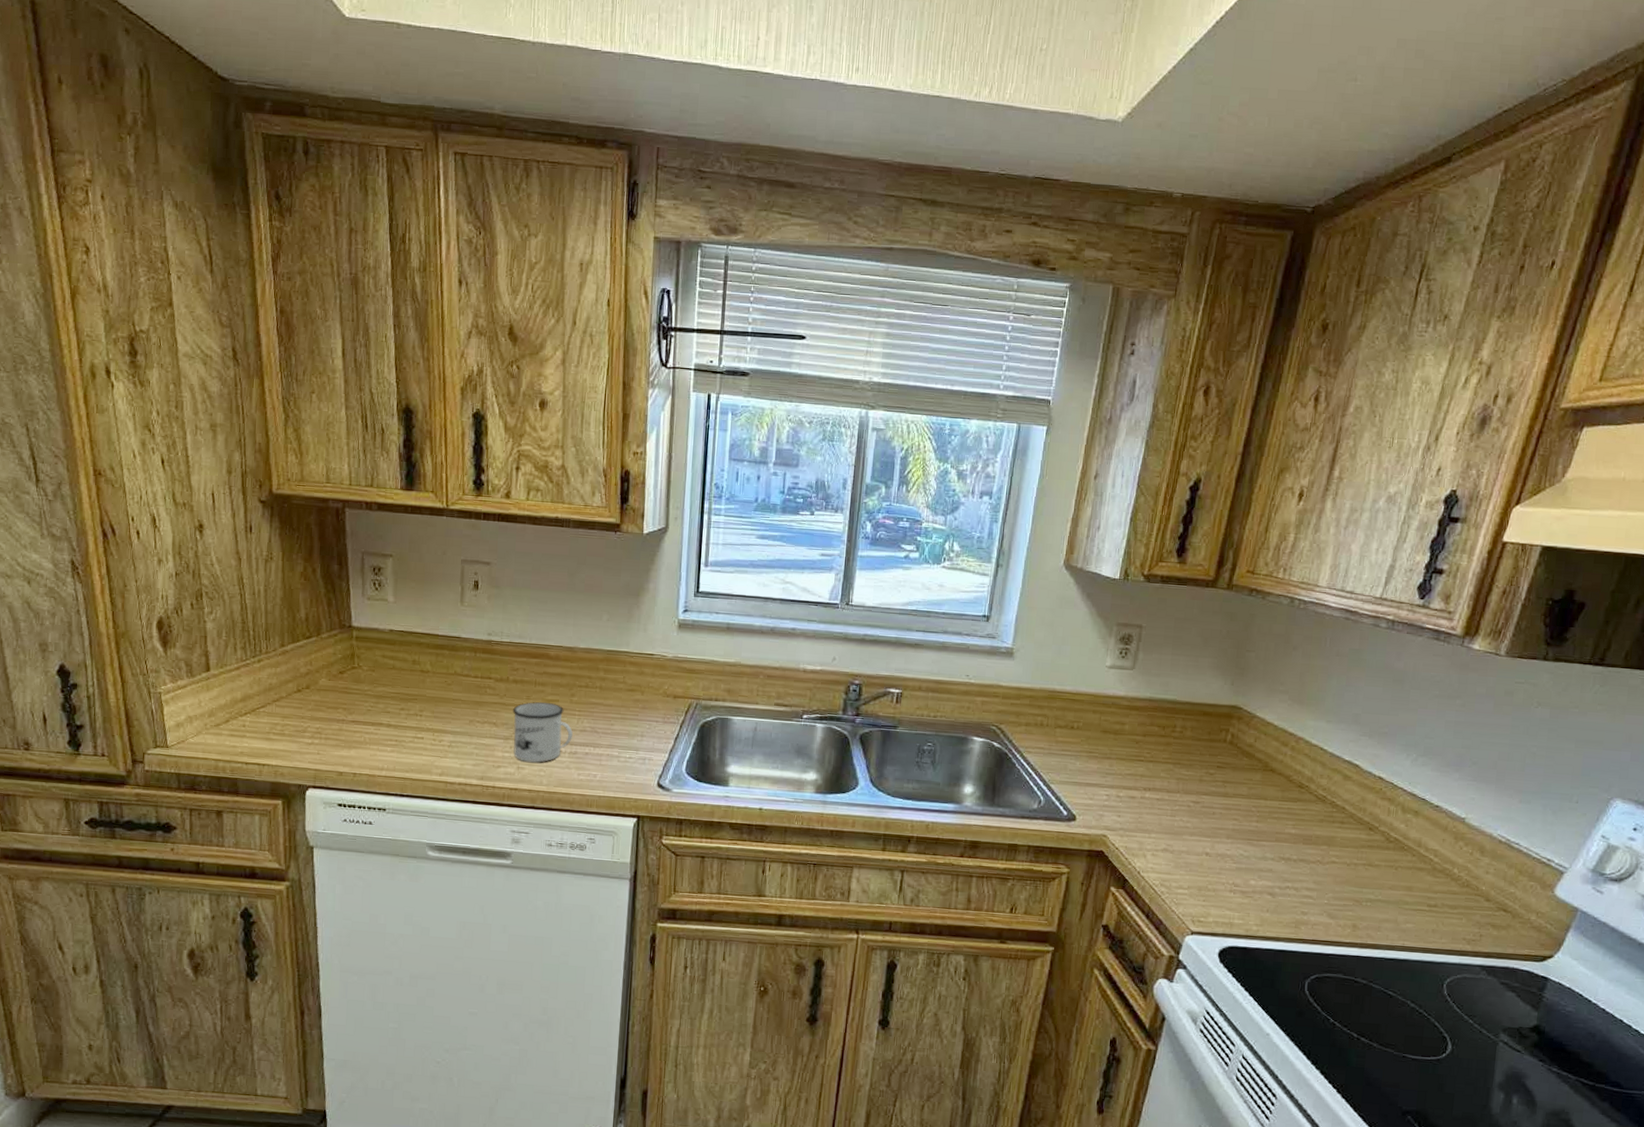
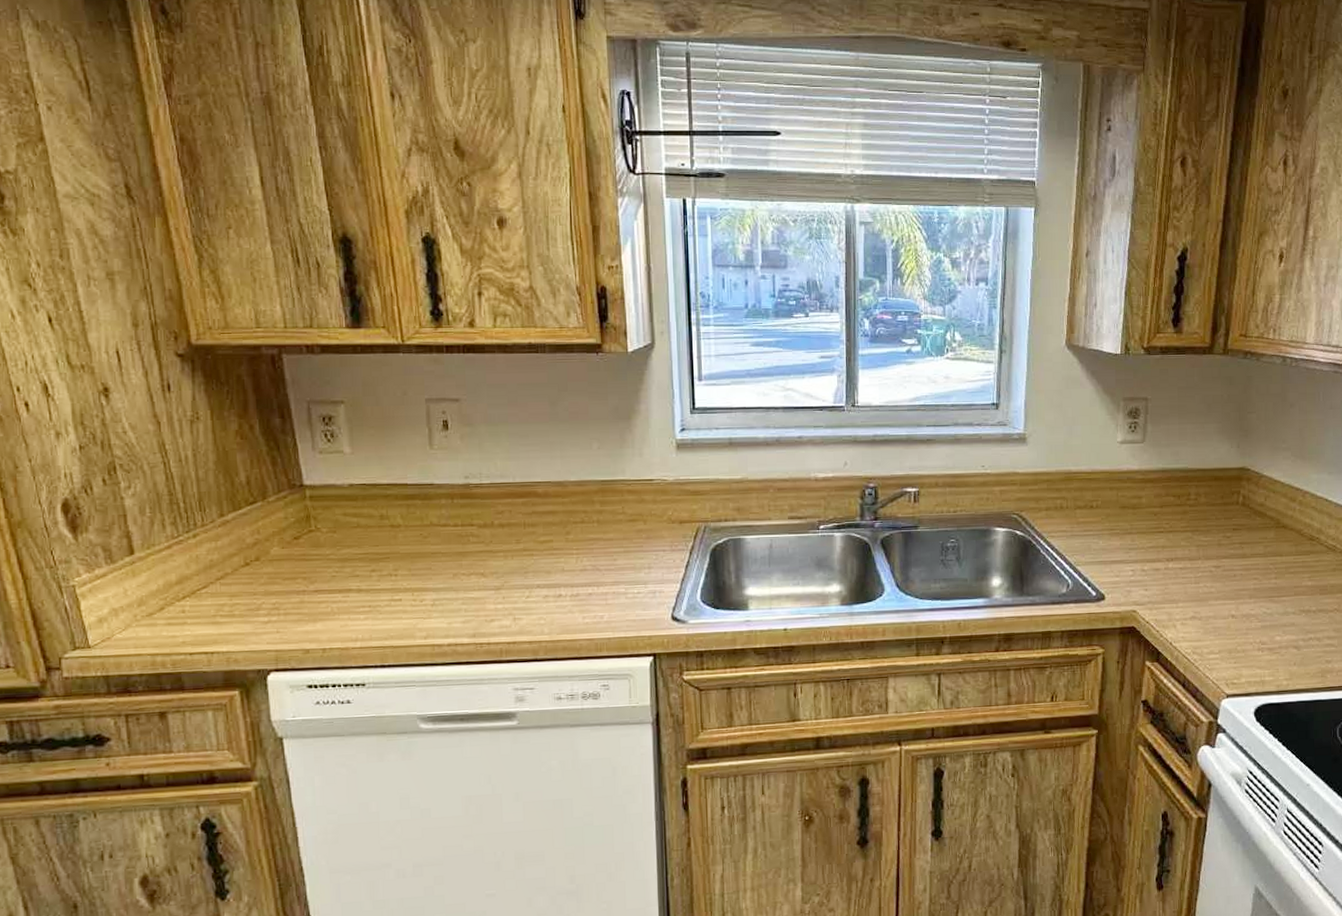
mug: present [513,701,573,763] -> none [502,544,572,611]

